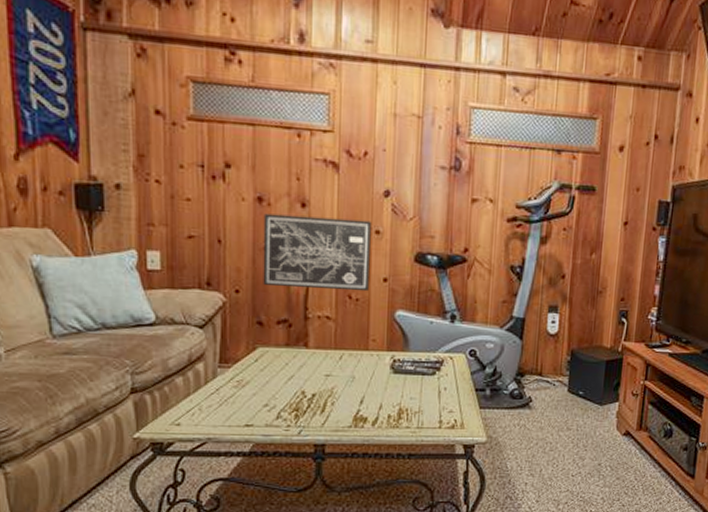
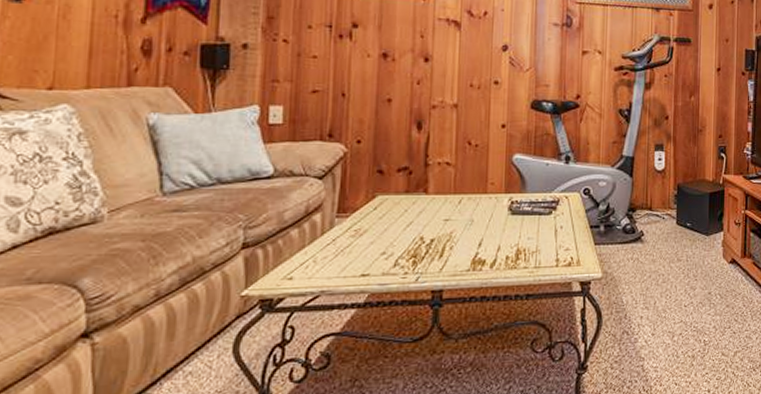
wall art: present [263,213,372,292] -> none [385,68,491,138]

